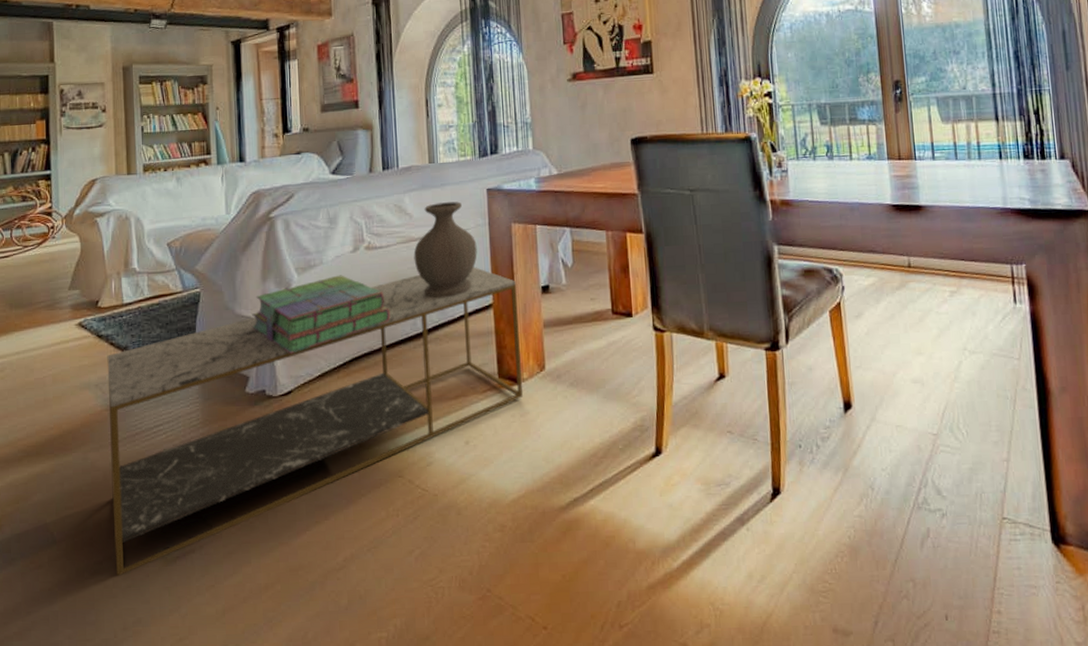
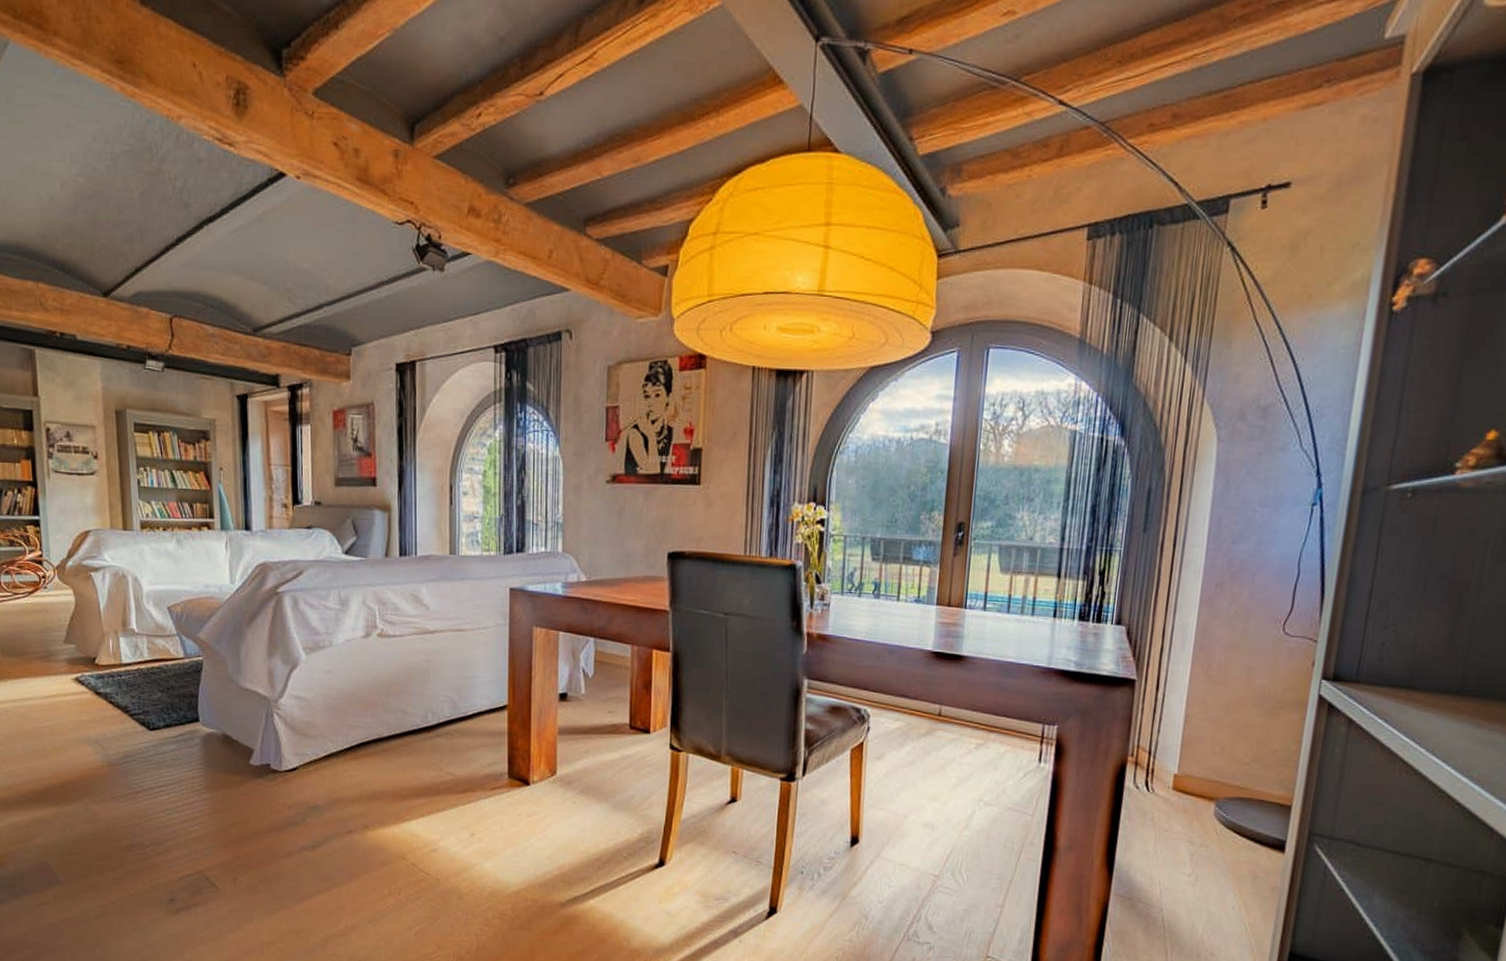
coffee table: present [107,266,523,576] -> none [106,665,534,920]
stack of books: present [252,275,391,354] -> none [257,659,401,732]
vase: present [413,201,477,299] -> none [428,597,495,694]

